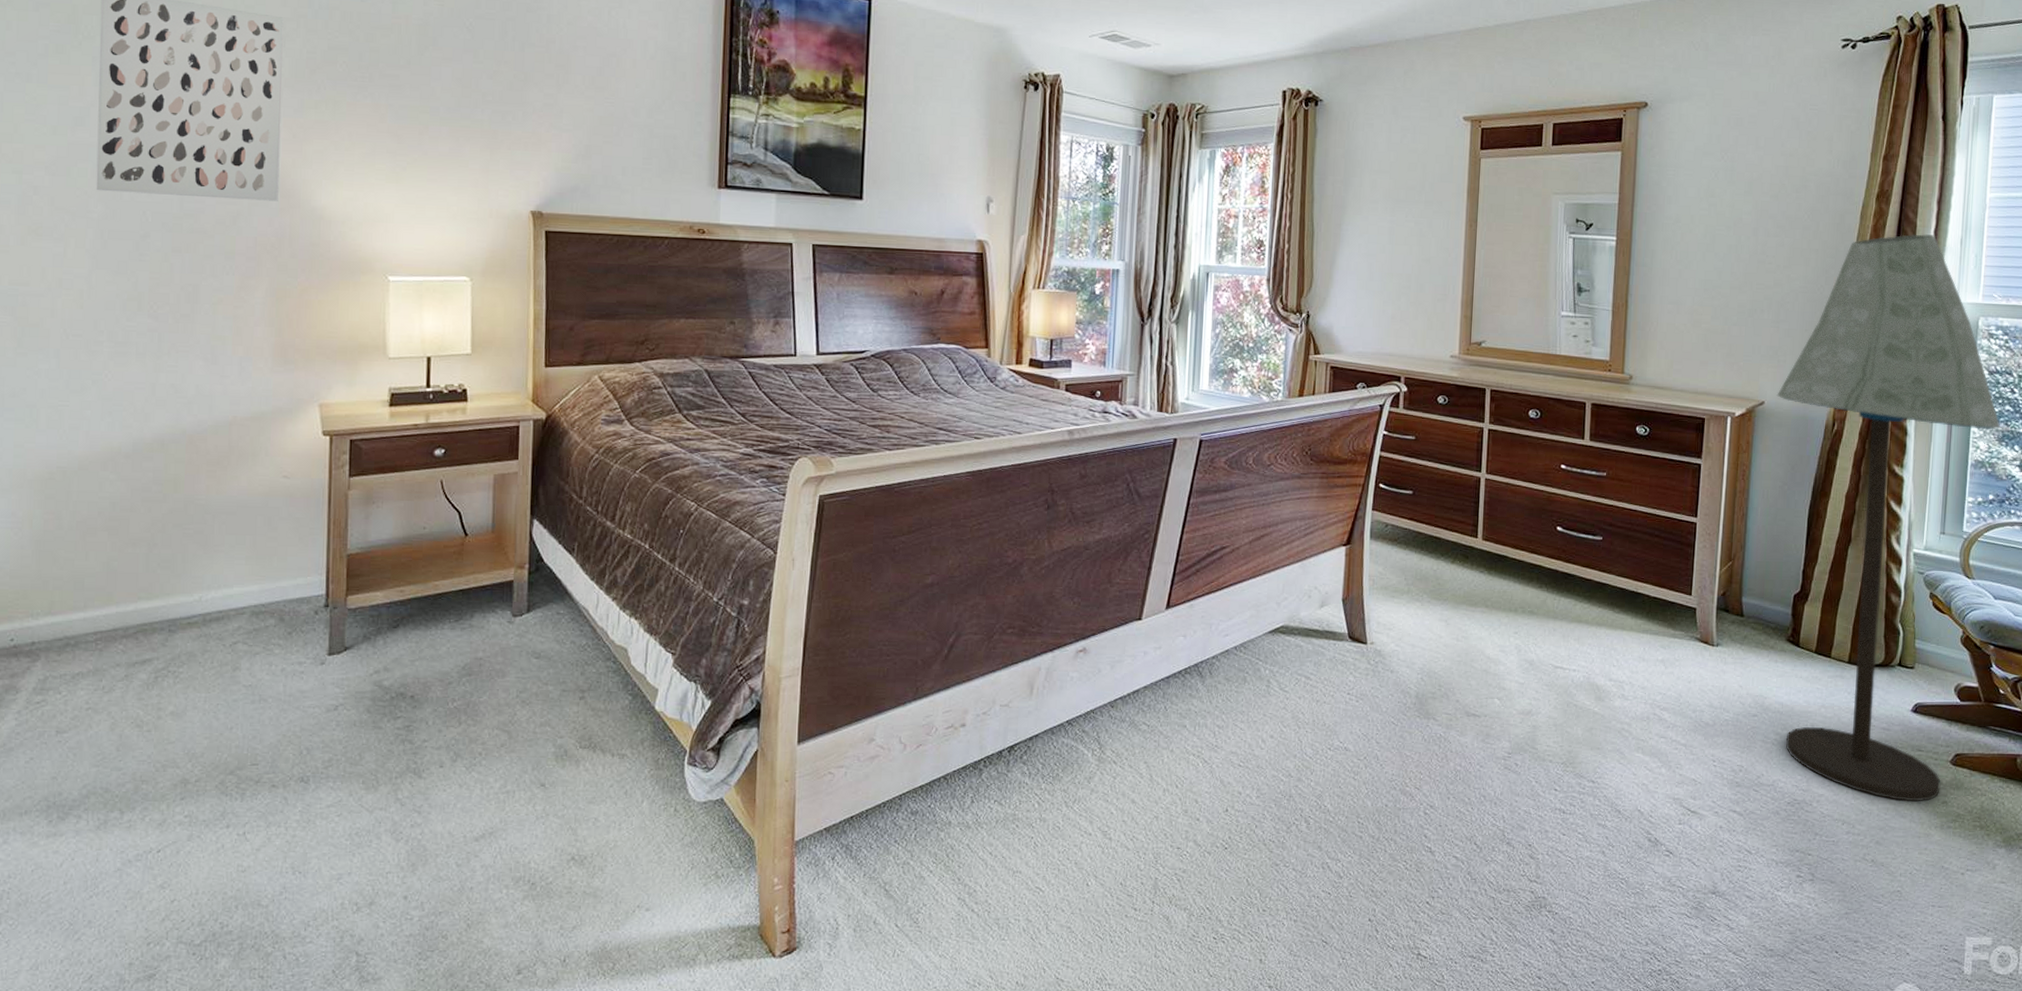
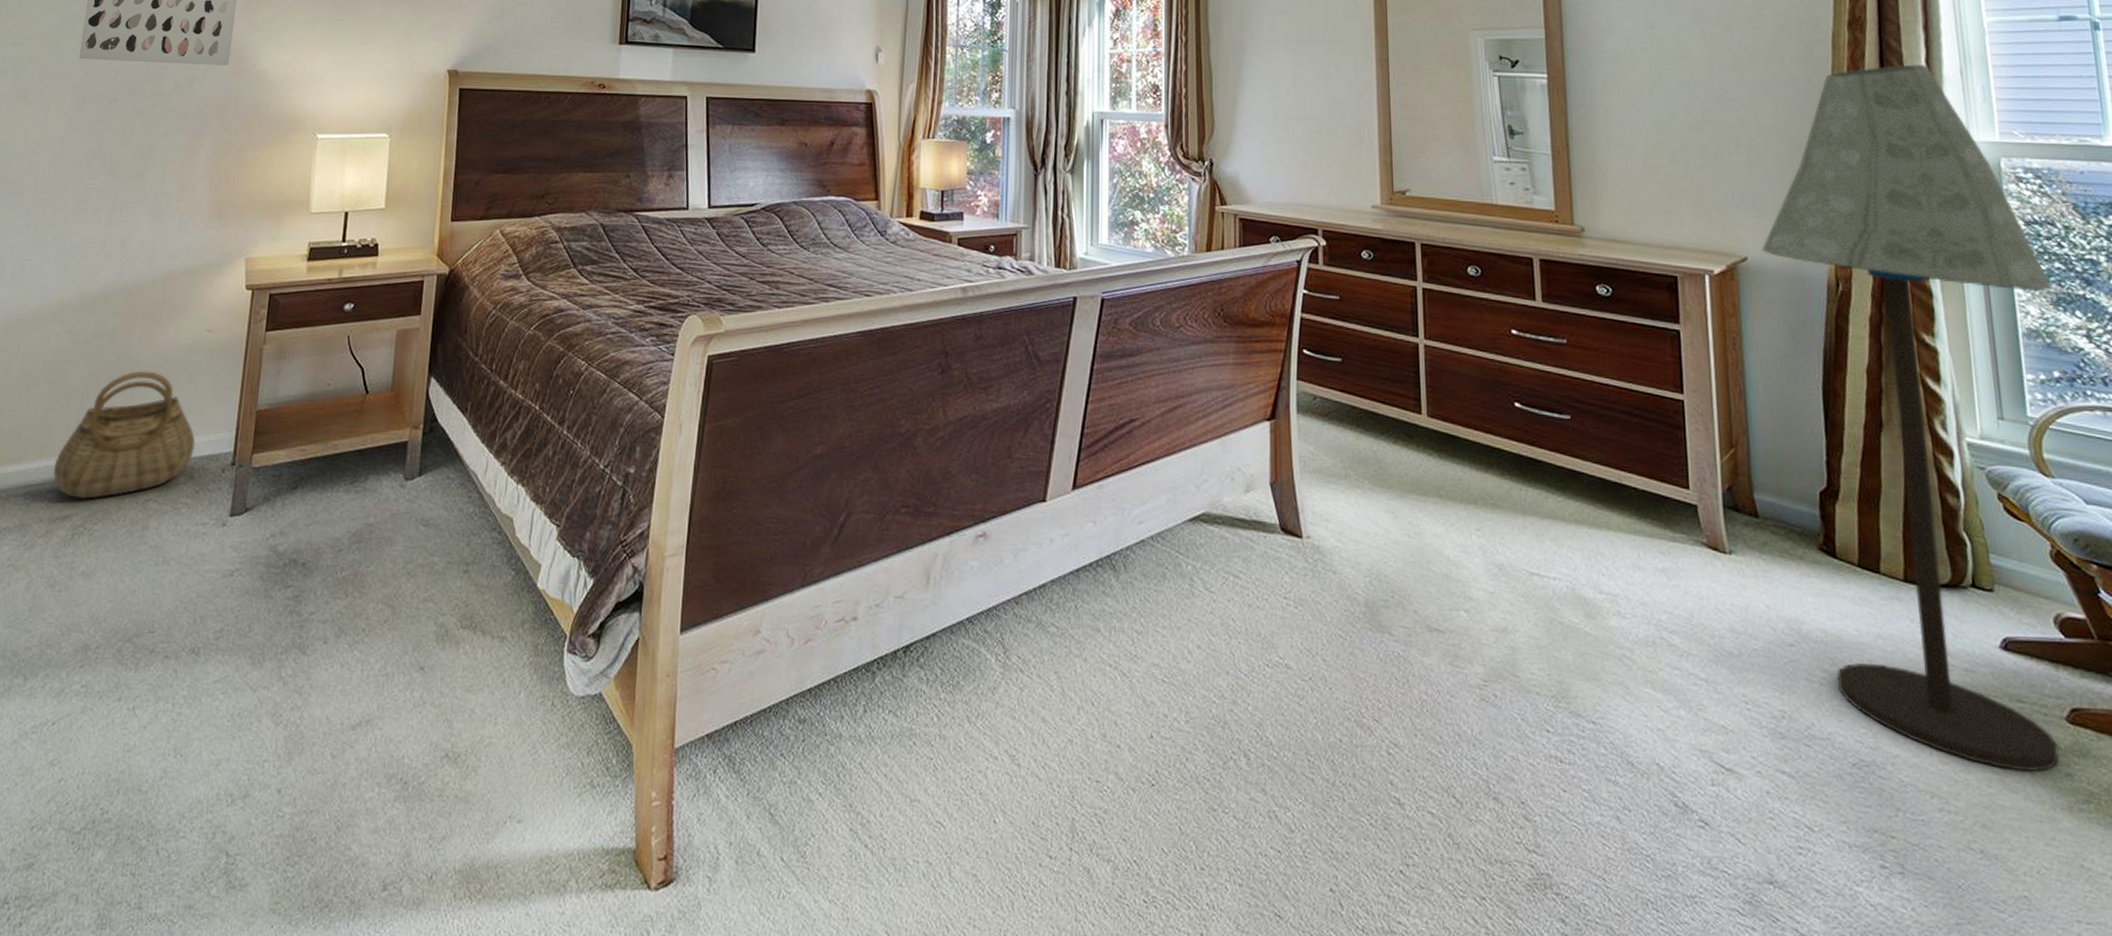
basket: none [125,517,282,644] -> present [53,371,196,500]

